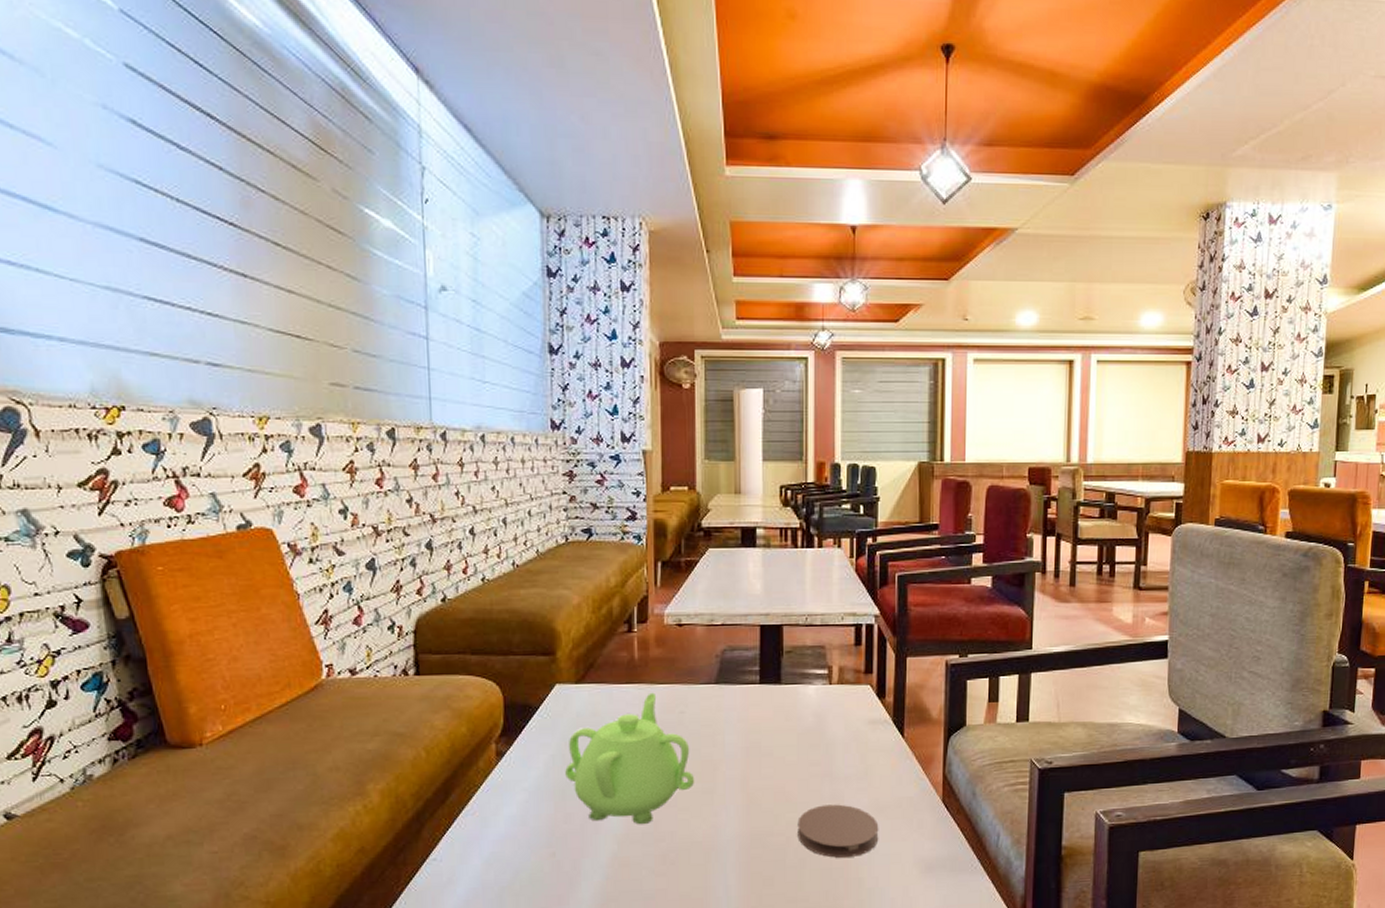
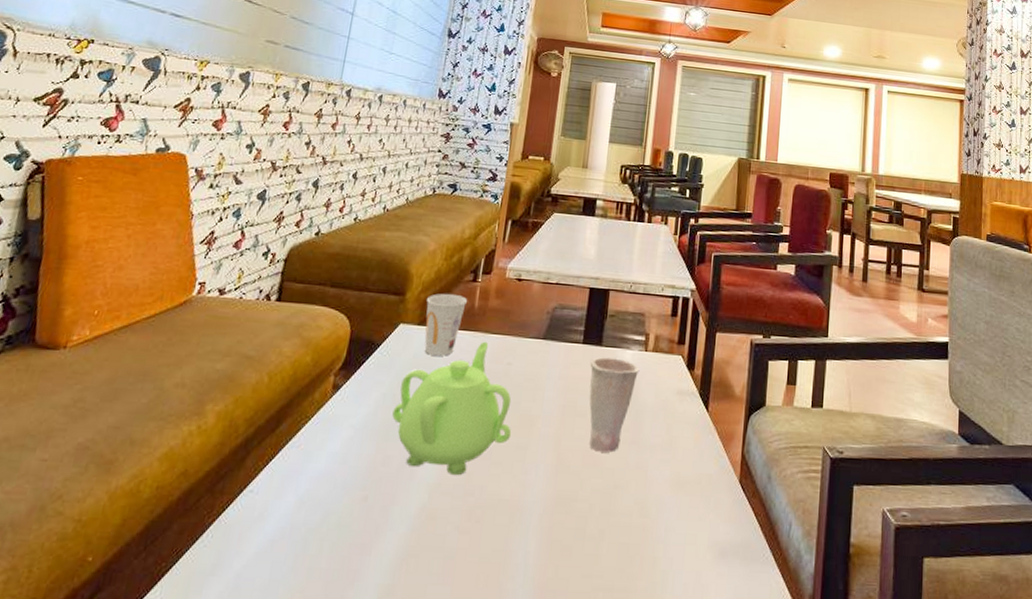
cup: none [580,647,626,712] -> present [424,293,468,356]
cup: none [770,695,825,788] -> present [589,357,640,453]
coaster: present [797,804,879,858] -> none [600,473,678,533]

